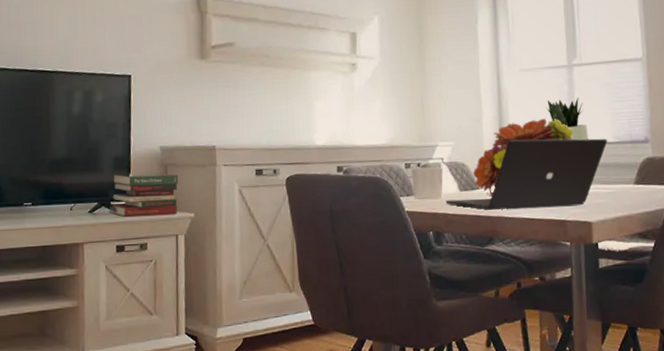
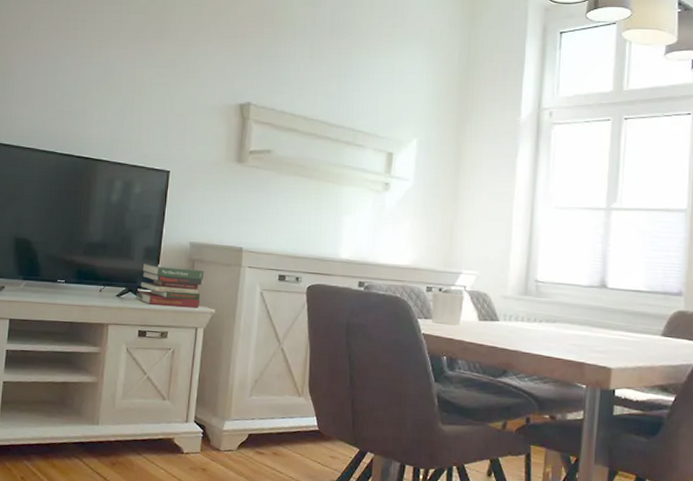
laptop: present [445,138,607,210] -> none [463,276,638,351]
flower bouquet: present [473,118,574,195] -> none [494,258,604,328]
planter: present [546,96,588,141] -> none [578,241,619,286]

